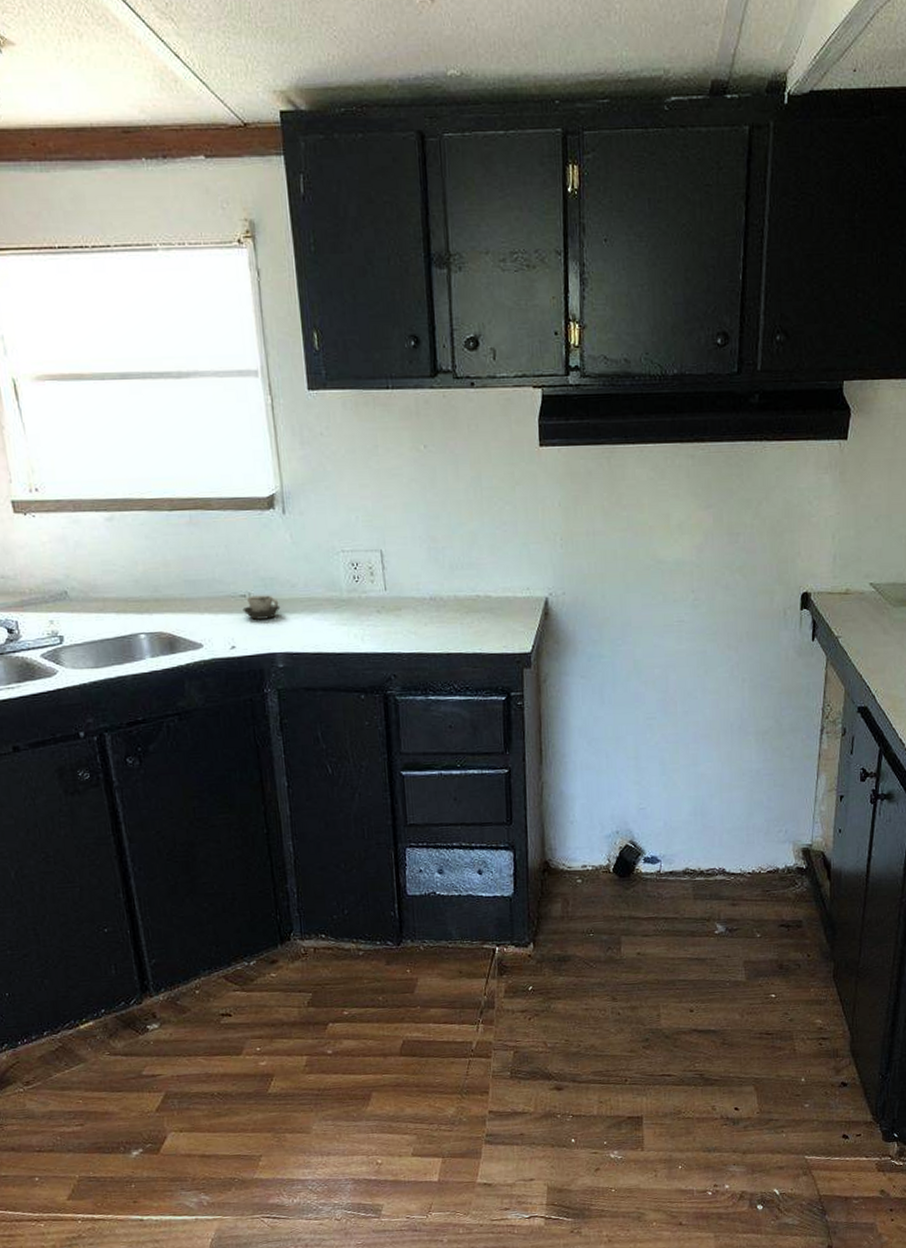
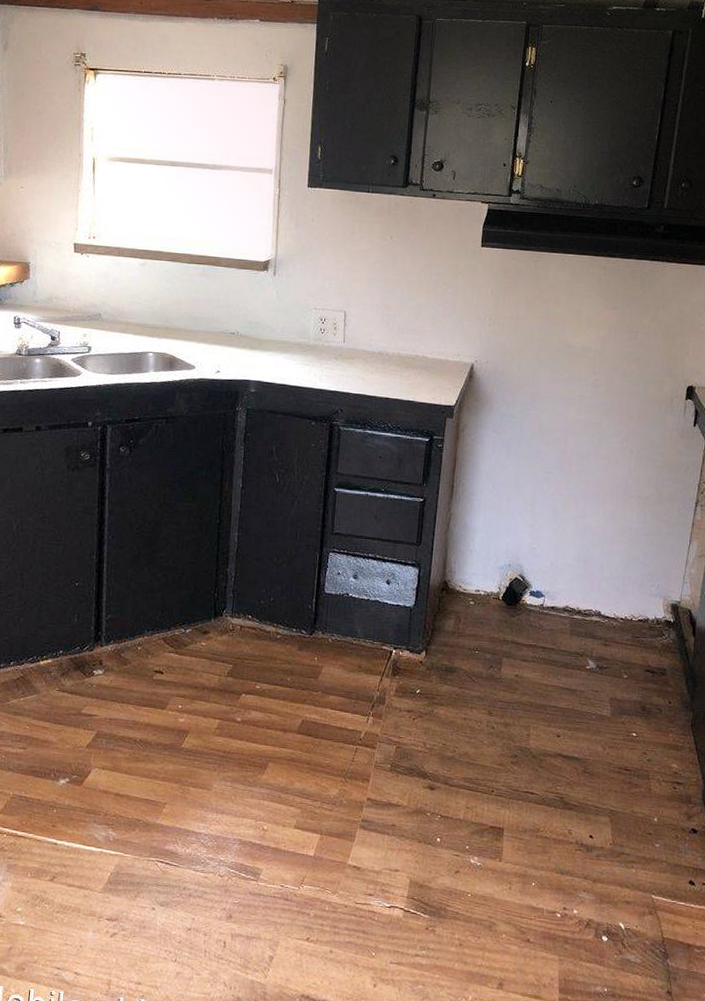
cup: present [242,595,281,620] -> none [230,334,260,354]

